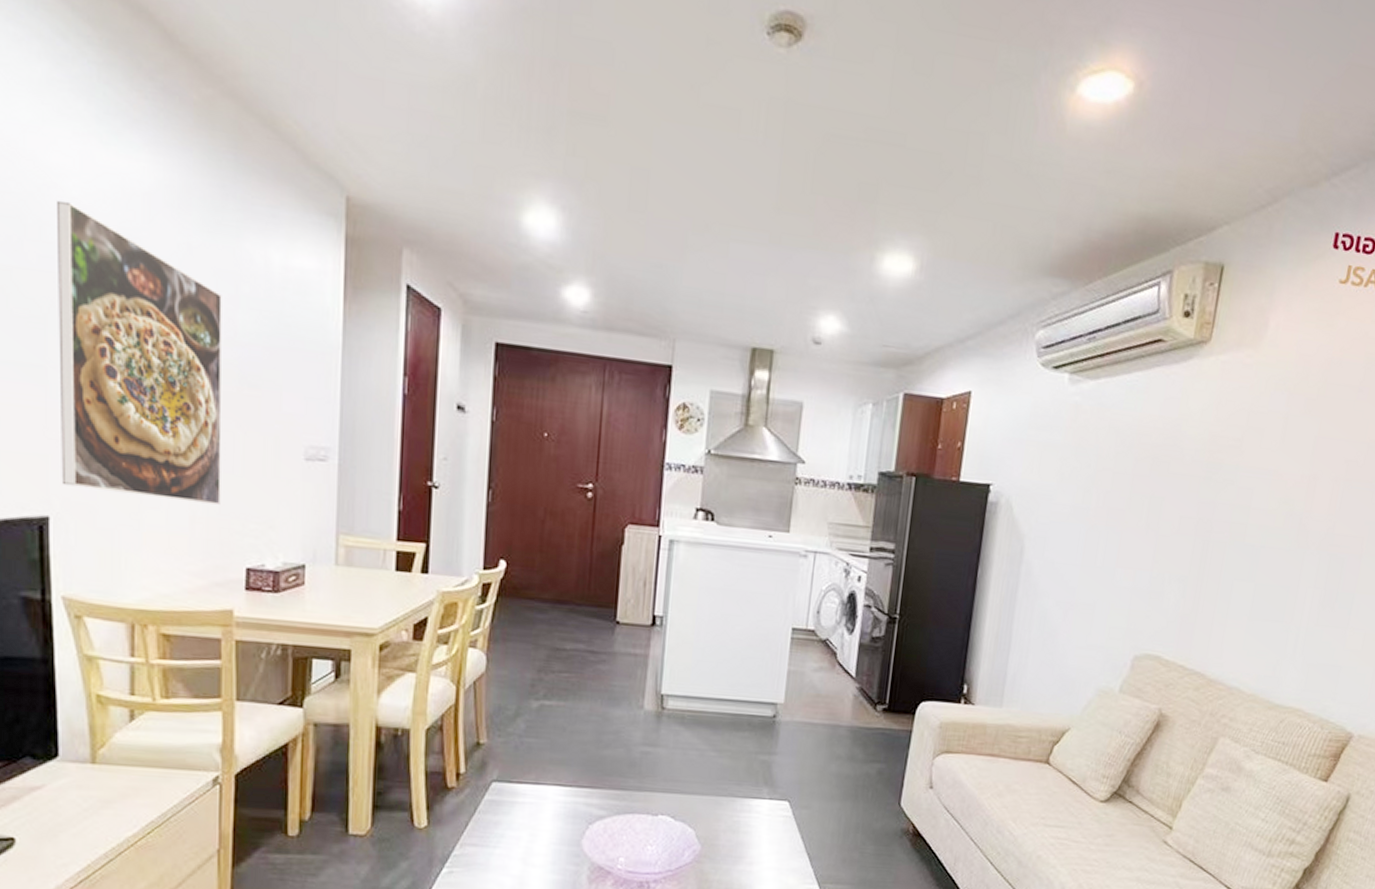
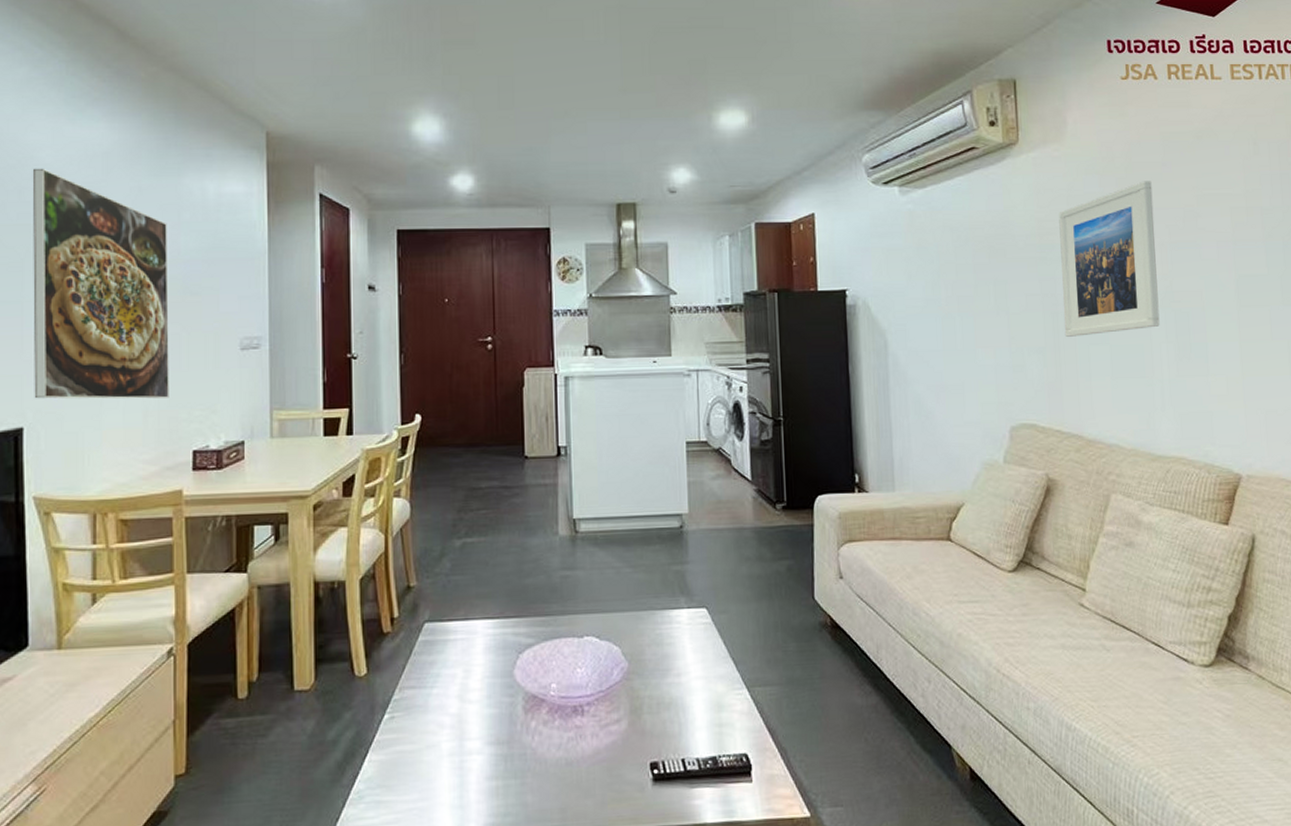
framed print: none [1211,406,1343,571] -> present [1058,181,1160,337]

